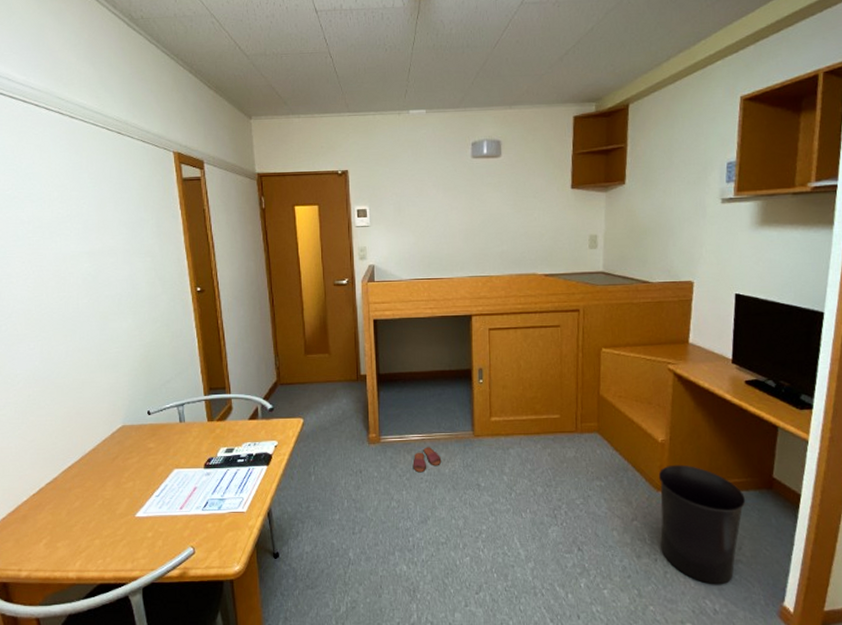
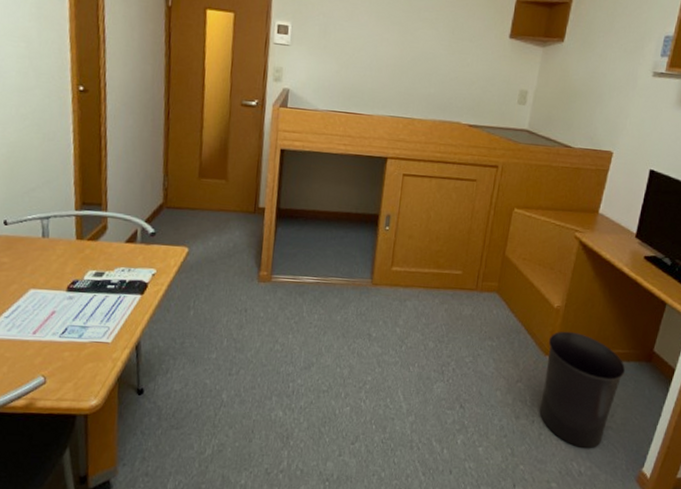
slippers: present [412,447,442,473] -> none [303,291,335,317]

